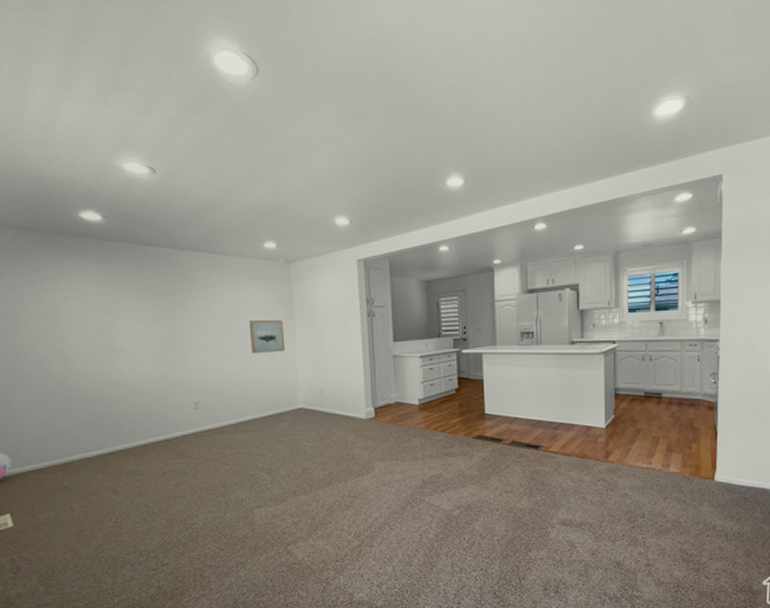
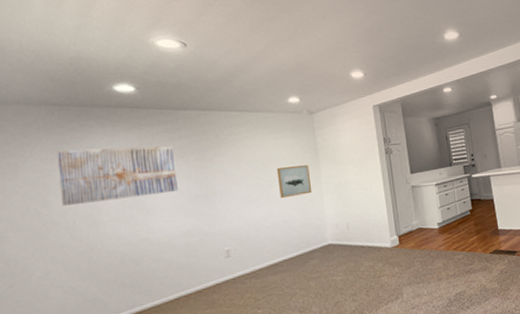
wall art: none [26,279,147,338] -> present [57,146,178,206]

